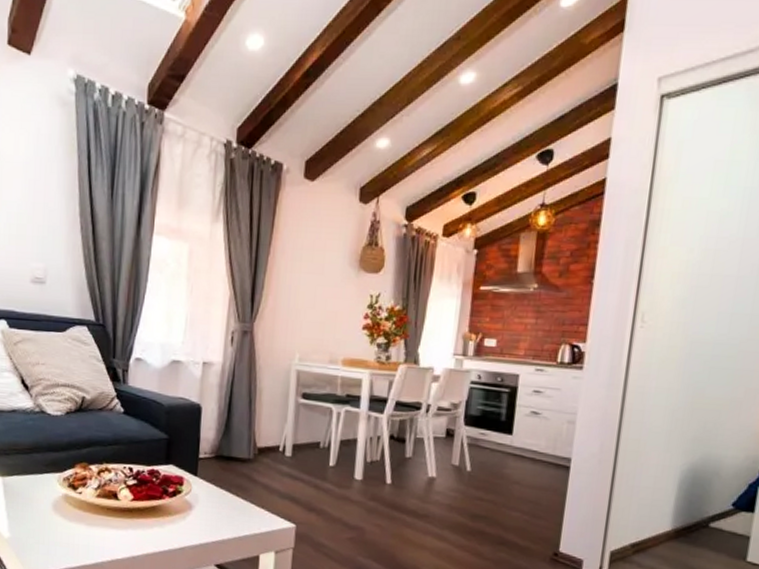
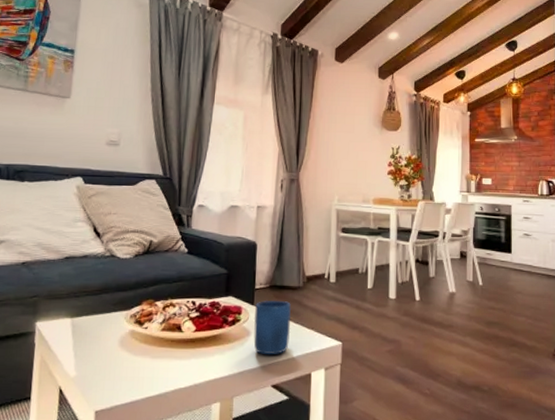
mug: none [196,472,240,532] -> present [253,301,292,354]

